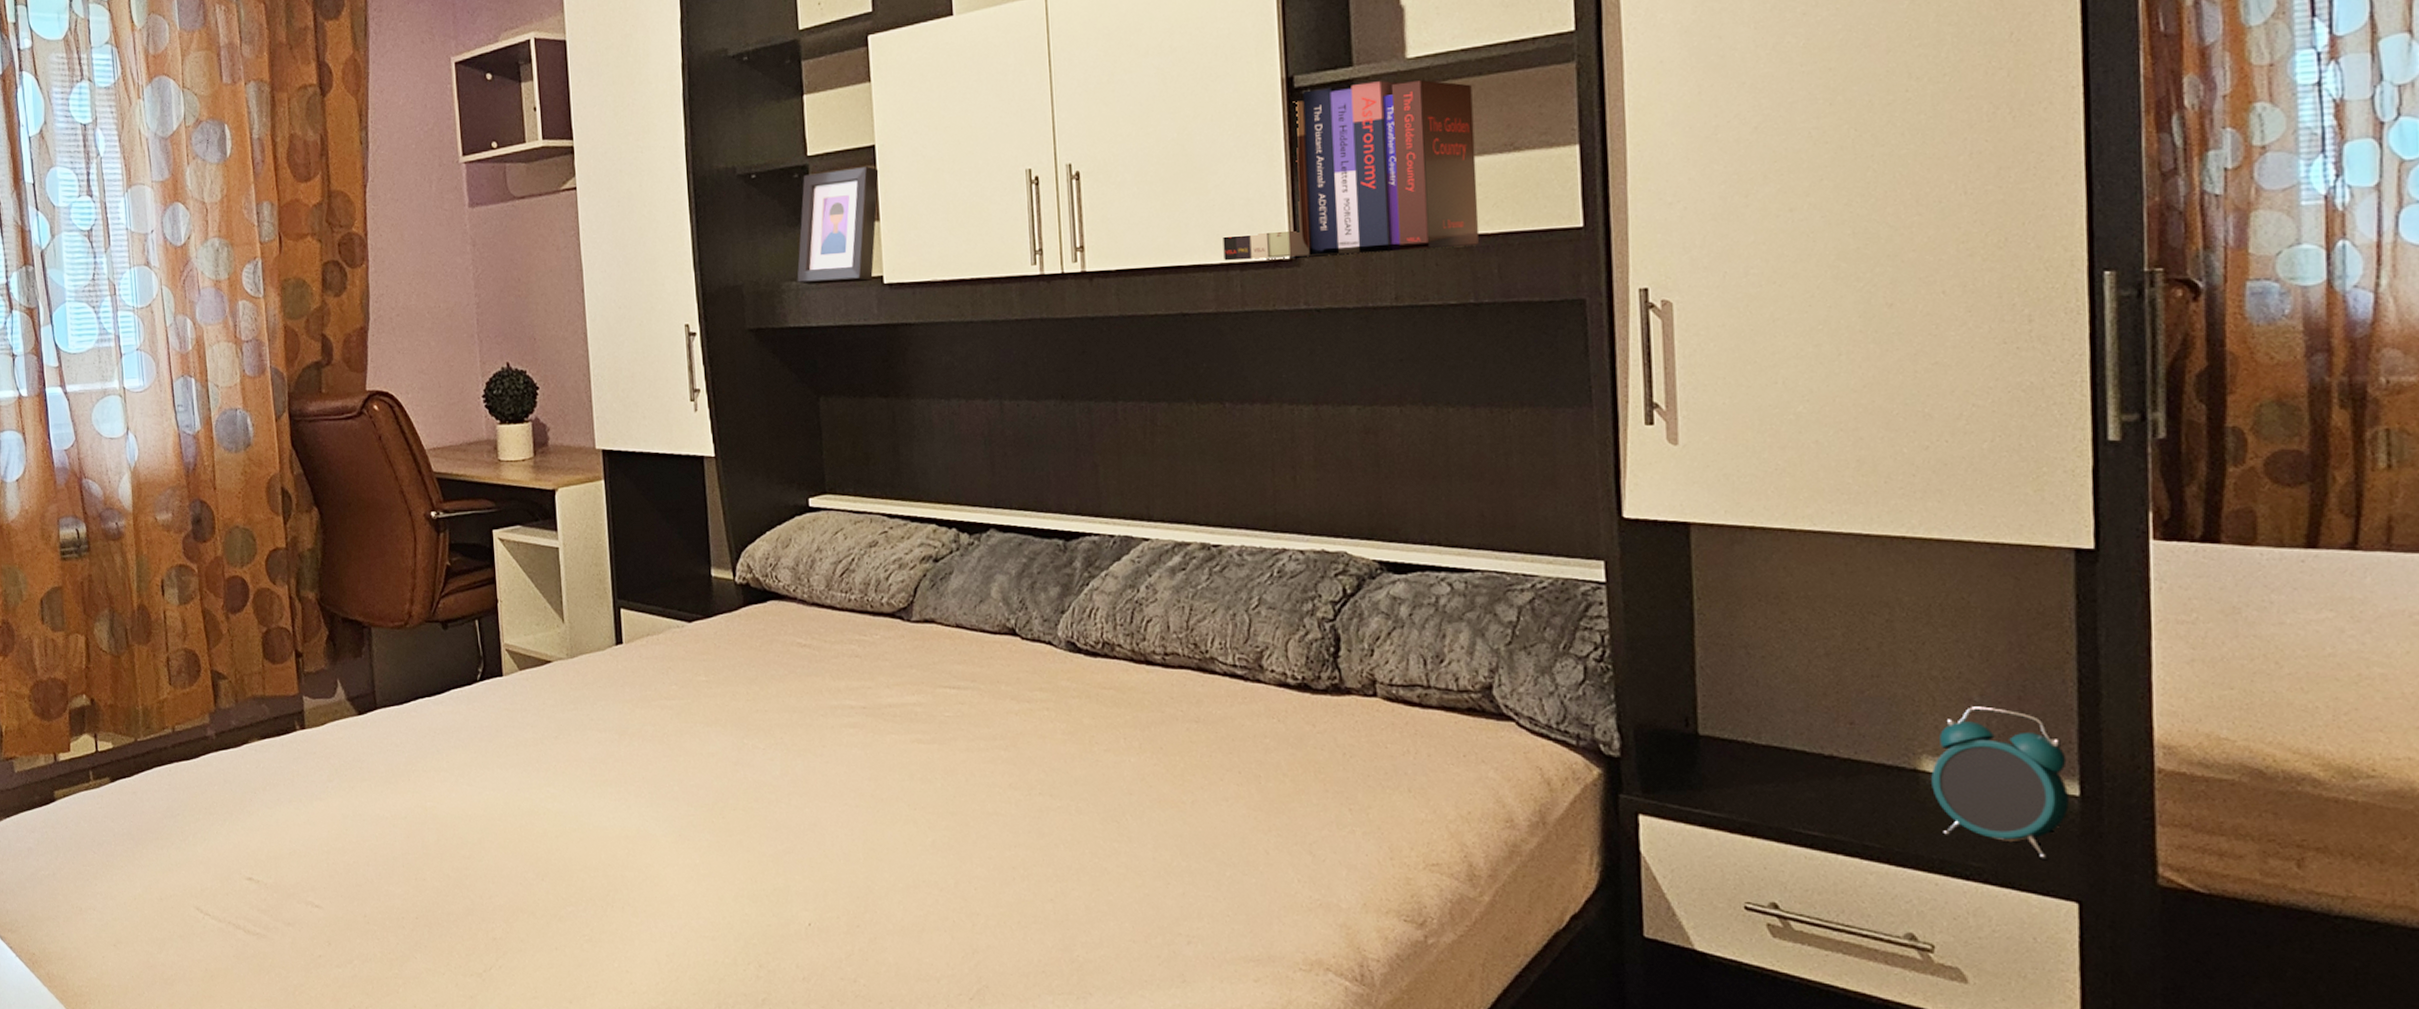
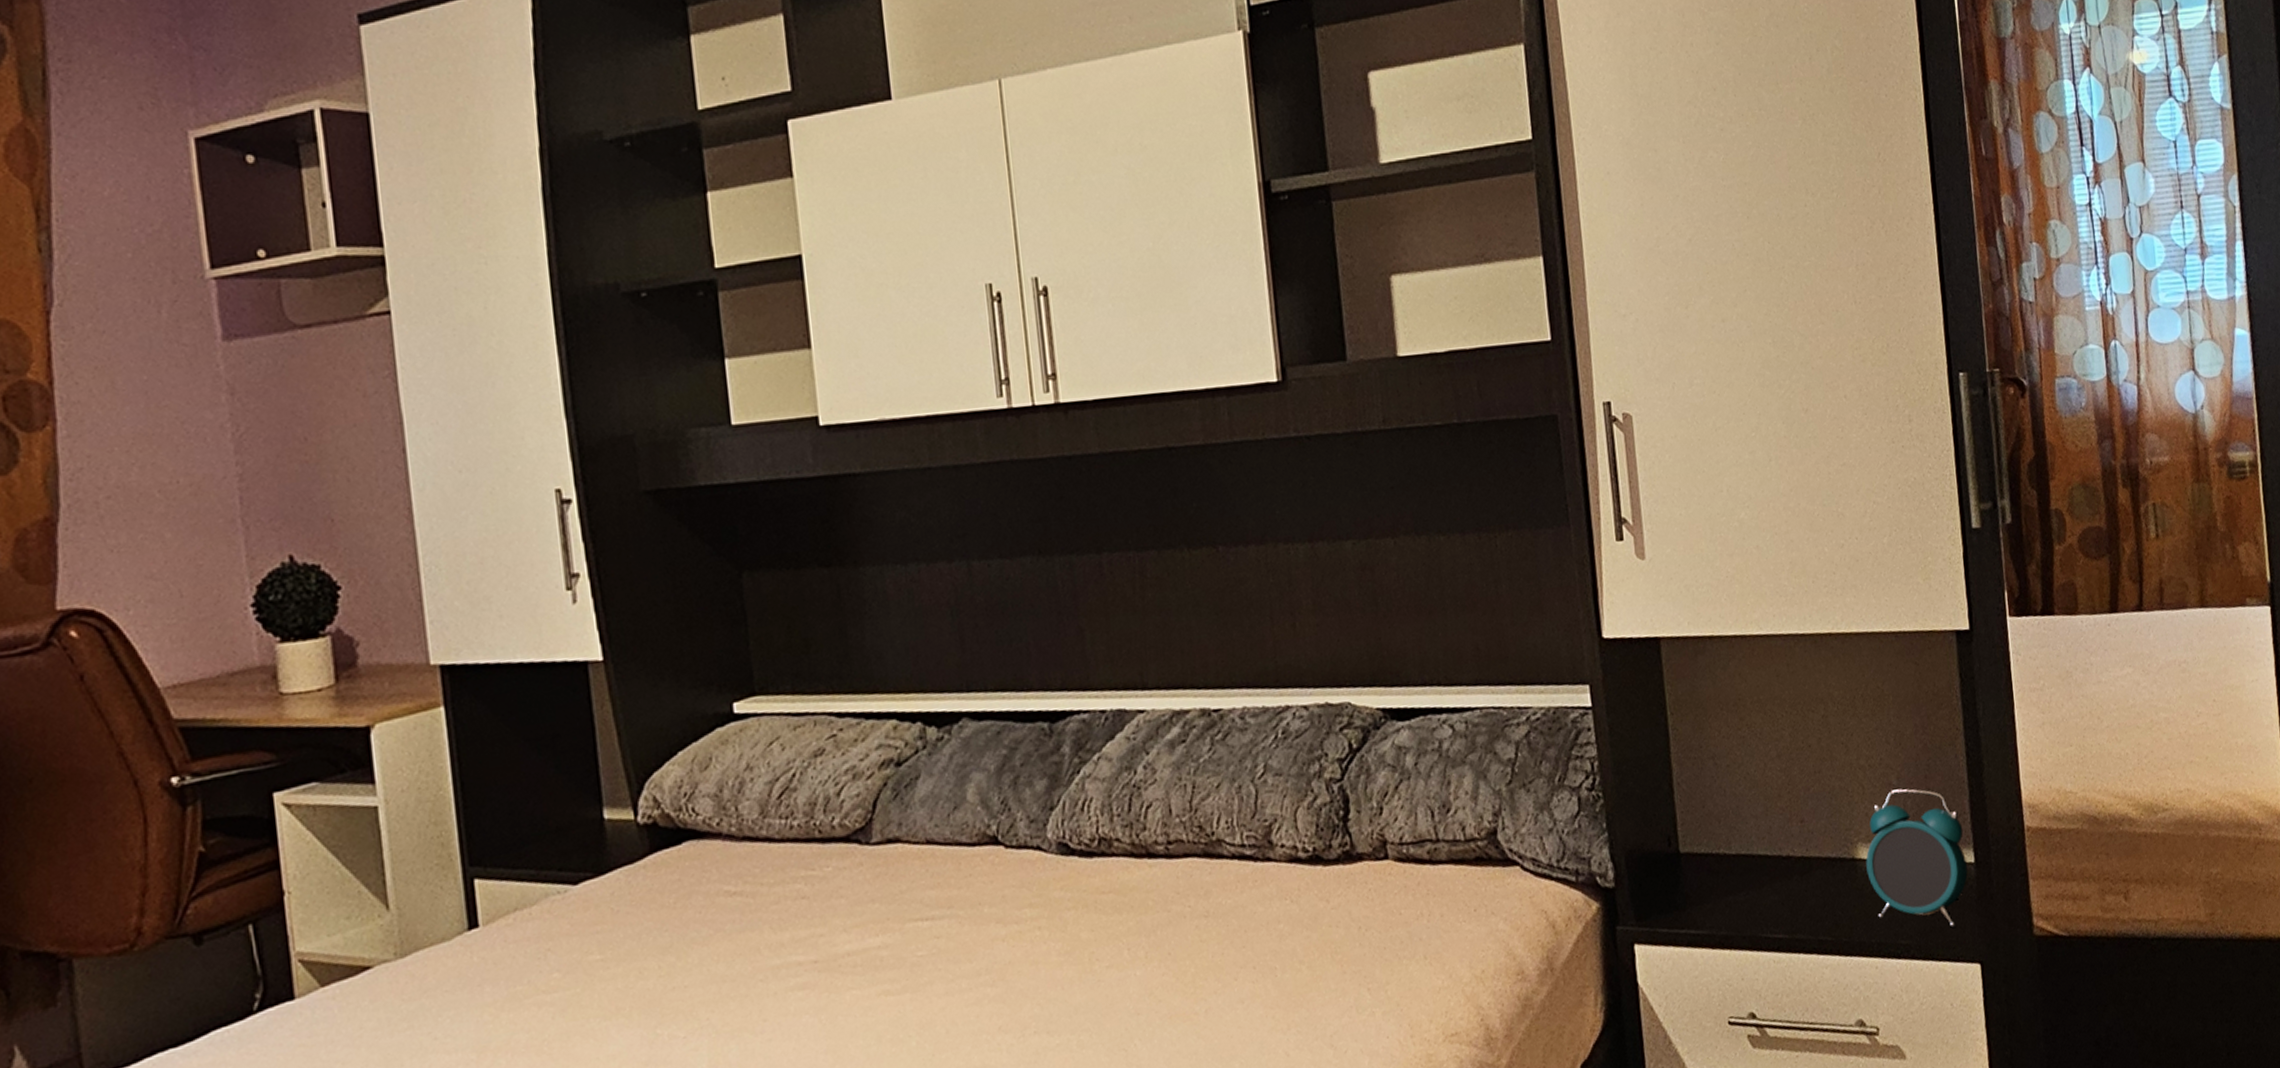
picture frame: present [797,167,879,285] -> none [706,281,808,431]
books: present [1223,80,1479,261] -> none [1206,187,1458,386]

